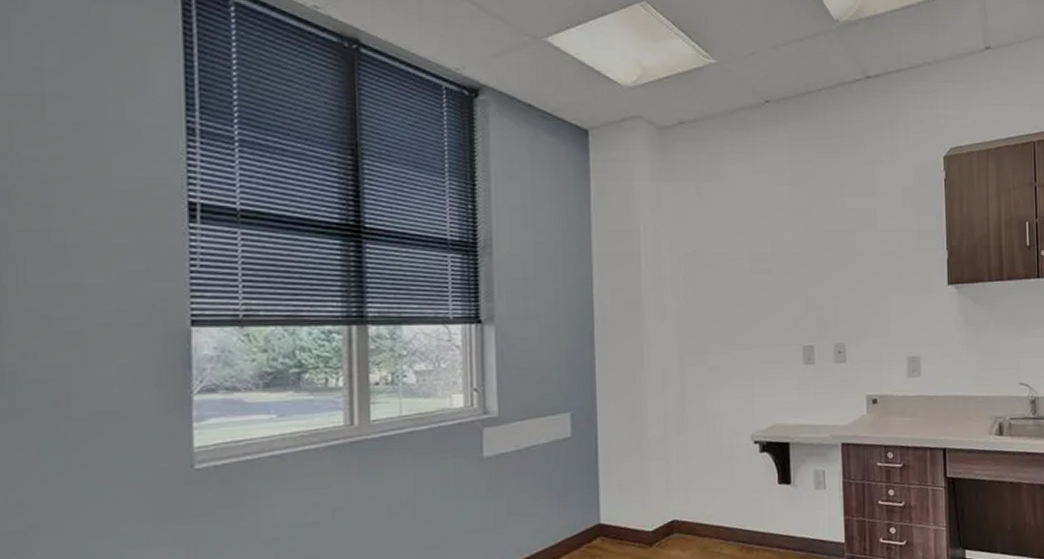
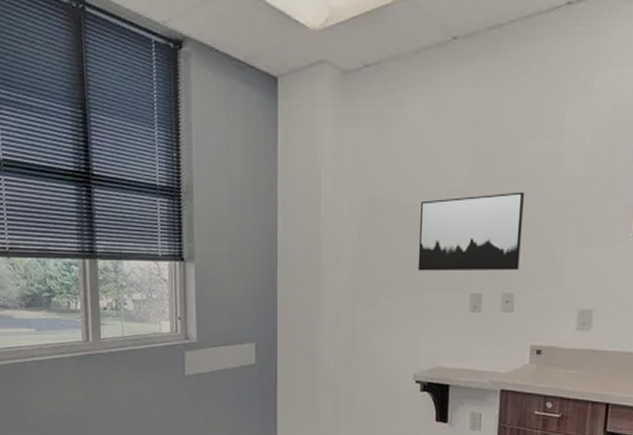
wall art: none [745,245,847,325] -> present [417,192,525,271]

